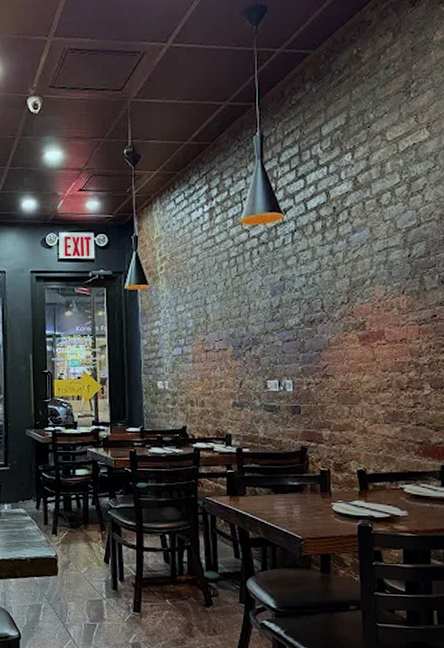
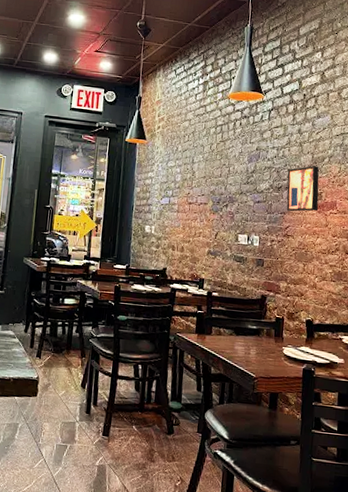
wall art: none [320,291,363,347] -> present [286,165,320,212]

